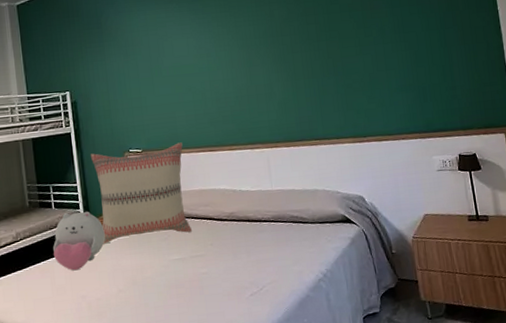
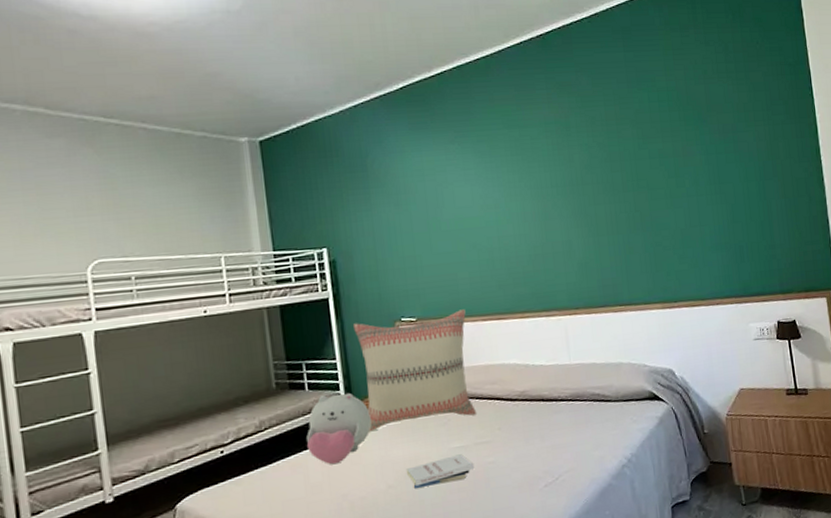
books: none [133,265,190,293] -> present [406,454,474,488]

